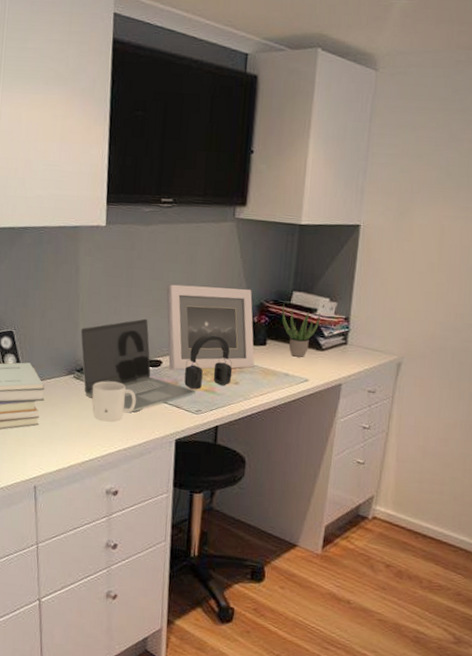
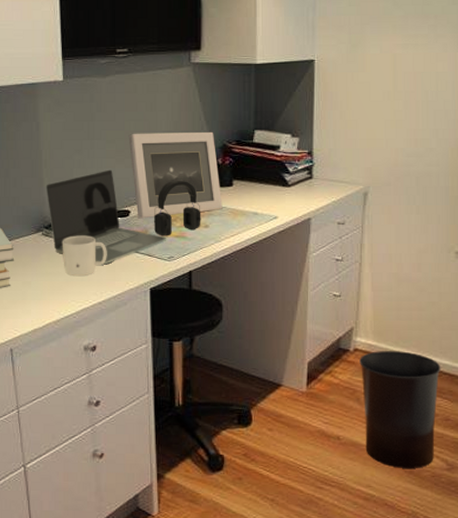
potted plant: present [281,304,321,357] -> none [245,144,284,195]
waste bin: none [374,521,458,639] -> present [359,351,441,468]

